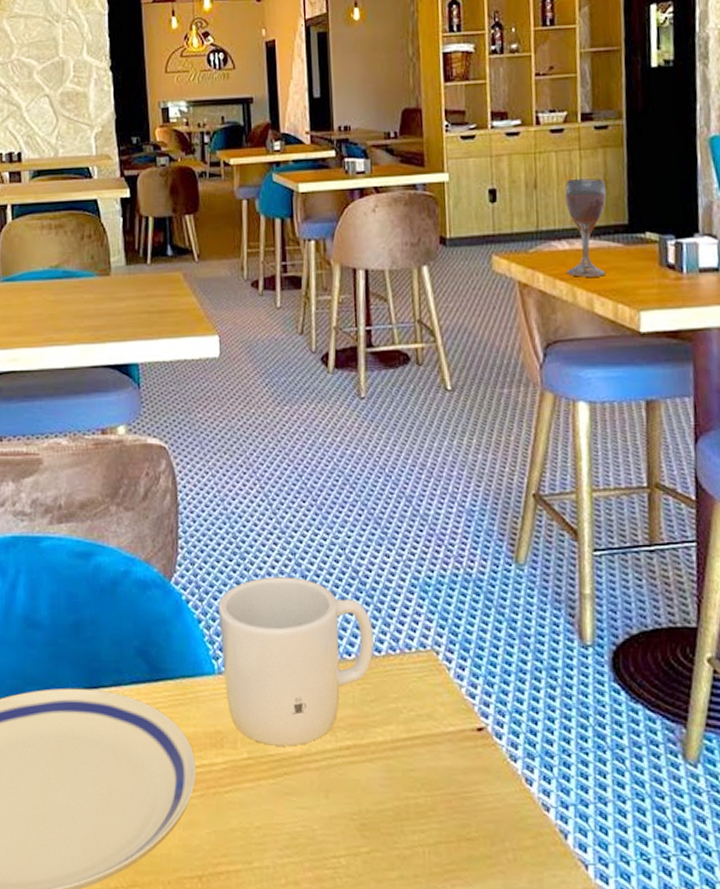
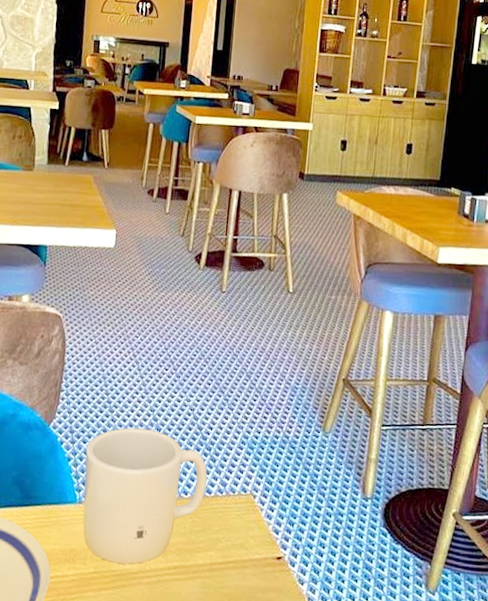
cup: present [564,178,606,277] -> none [390,140,427,218]

